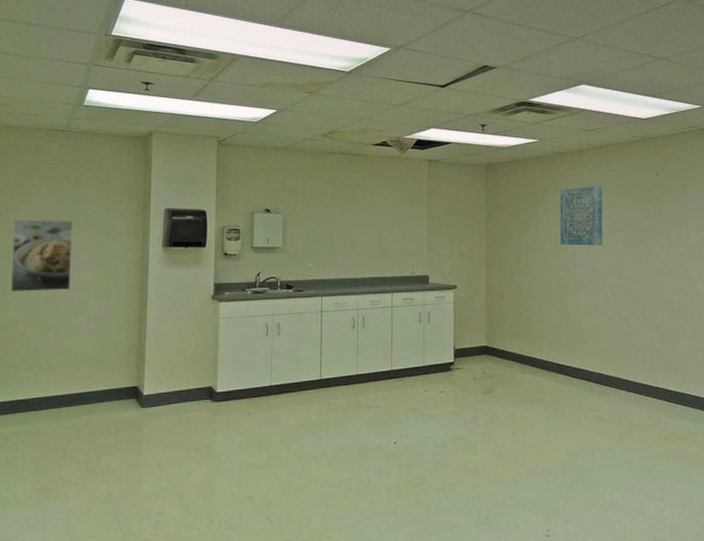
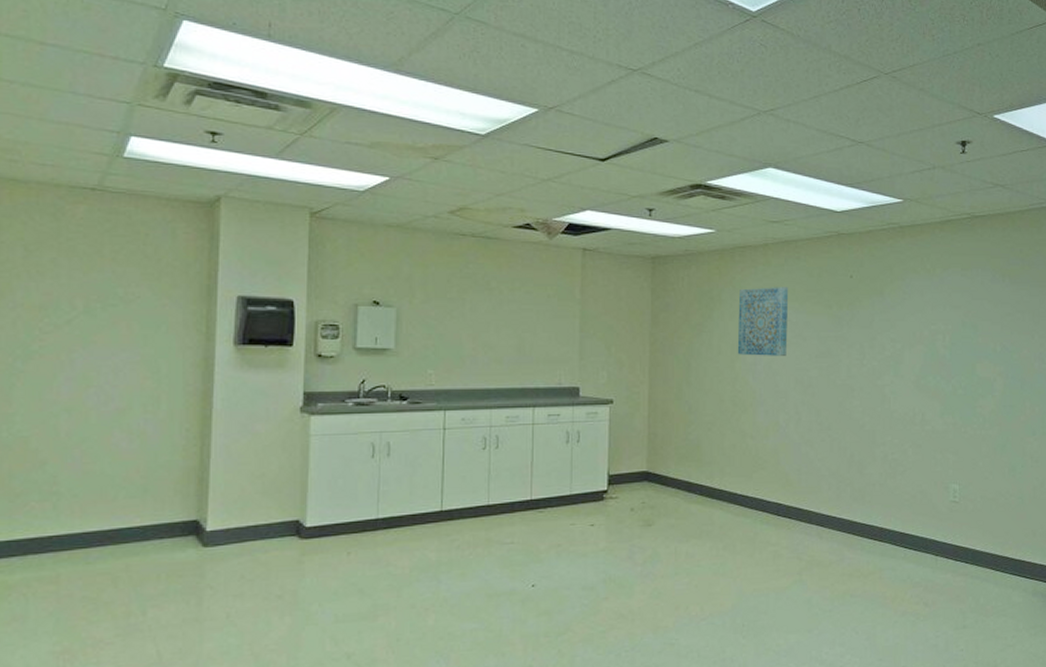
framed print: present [10,219,73,293] -> none [16,304,108,399]

